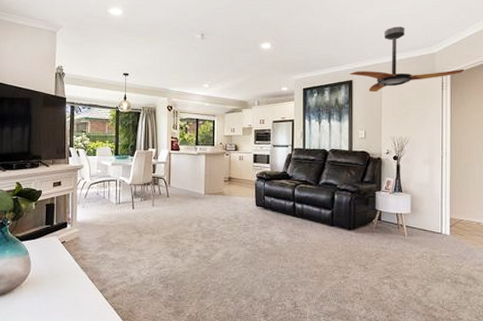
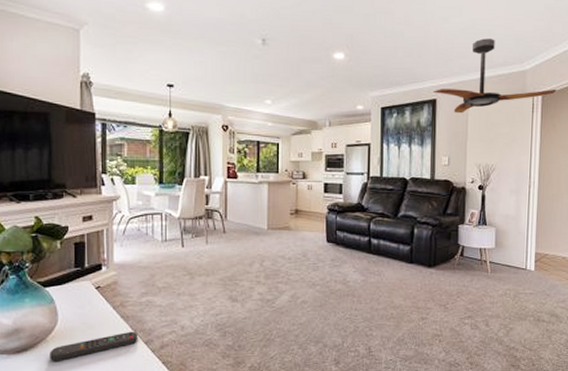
remote control: none [23,280,95,304] -> present [50,331,138,361]

